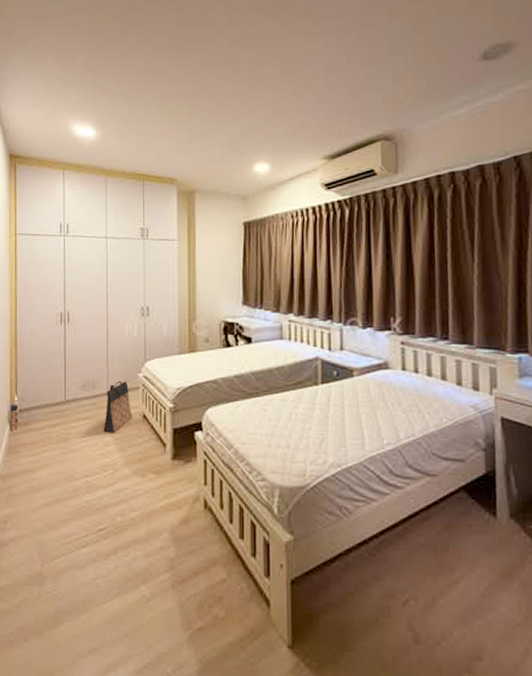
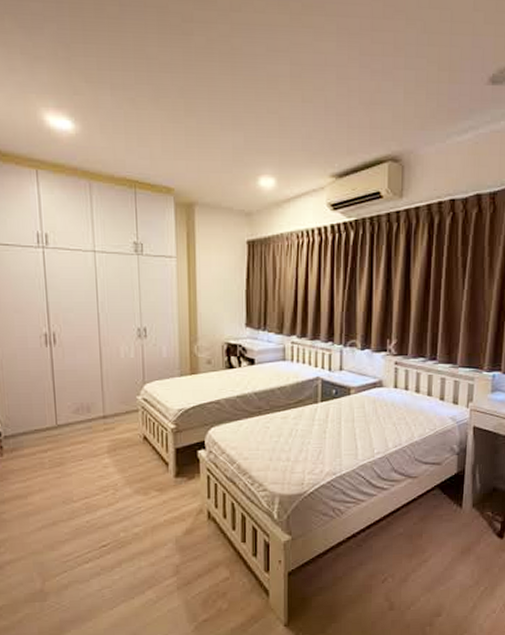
bag: present [103,381,133,433] -> none [101,404,133,456]

